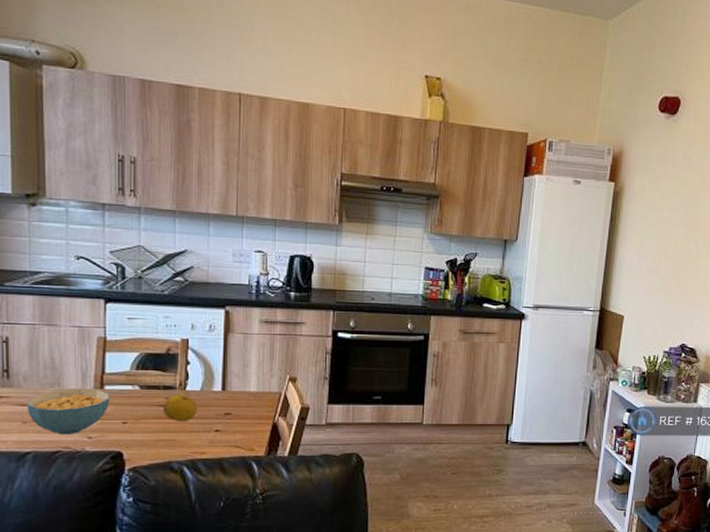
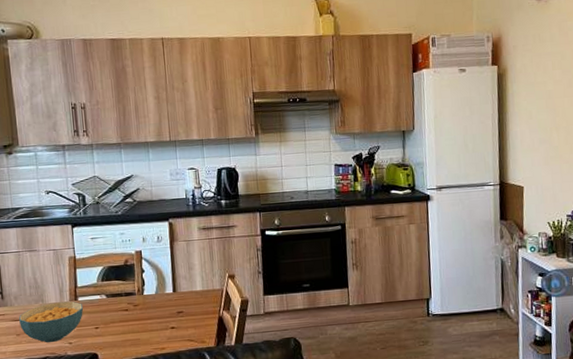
fruit: present [162,394,198,422] -> none [126,299,155,323]

